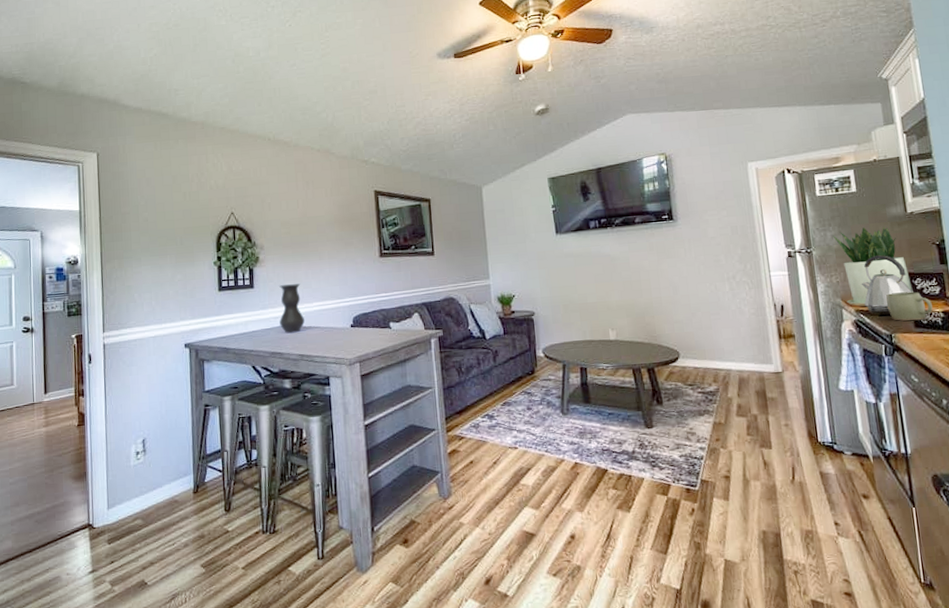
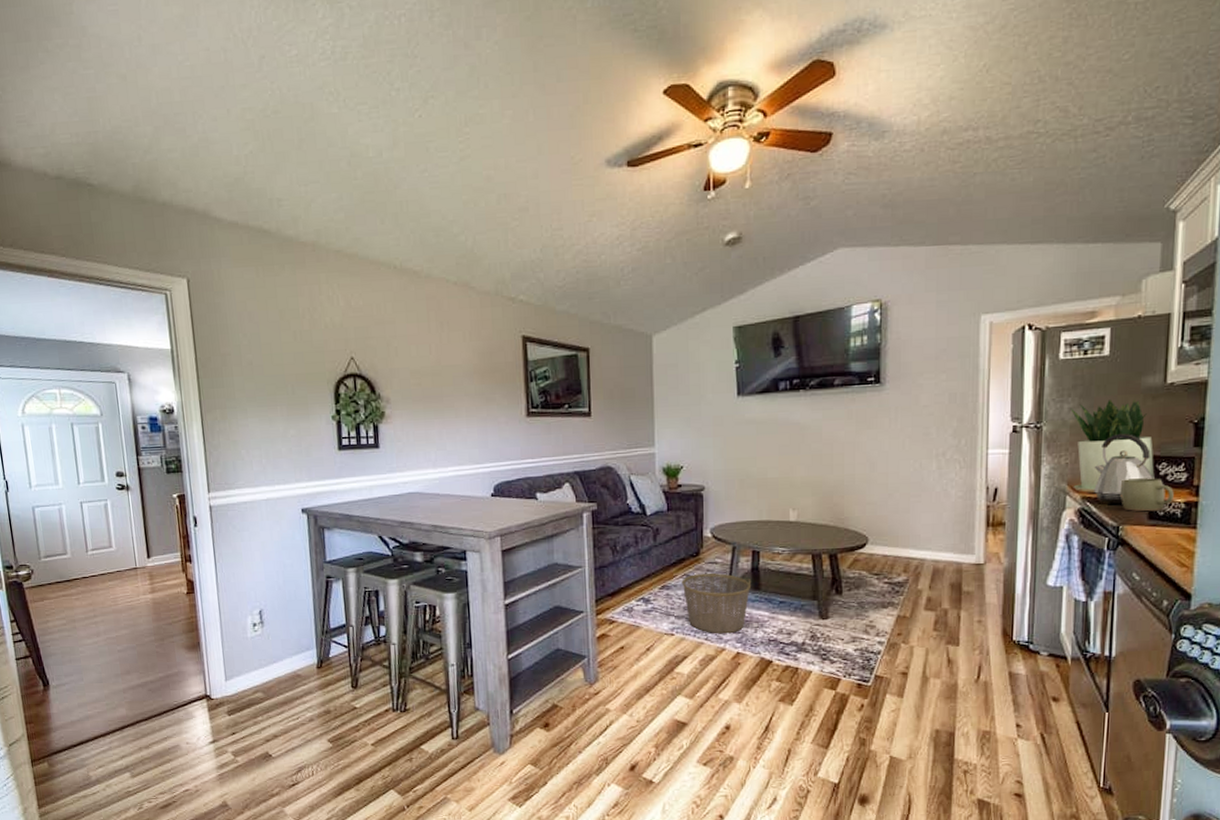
vase: present [279,284,305,334] -> none [409,445,438,501]
basket: none [519,389,582,446] -> present [680,572,752,634]

